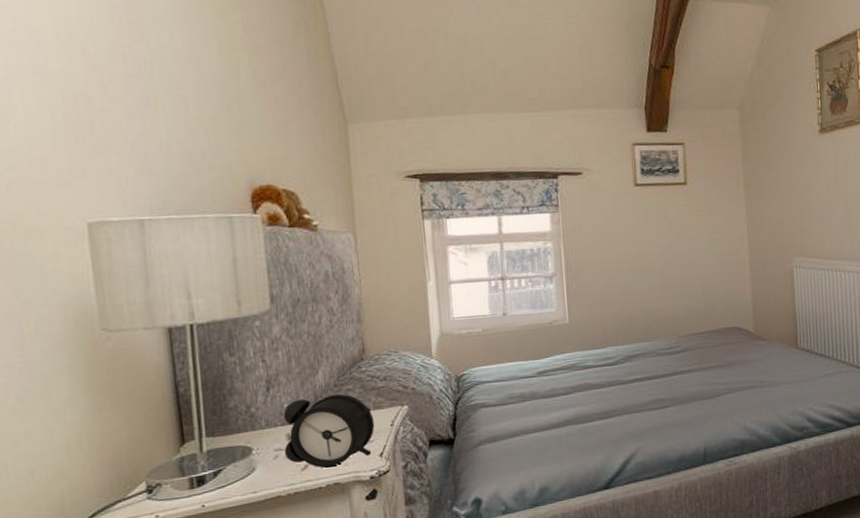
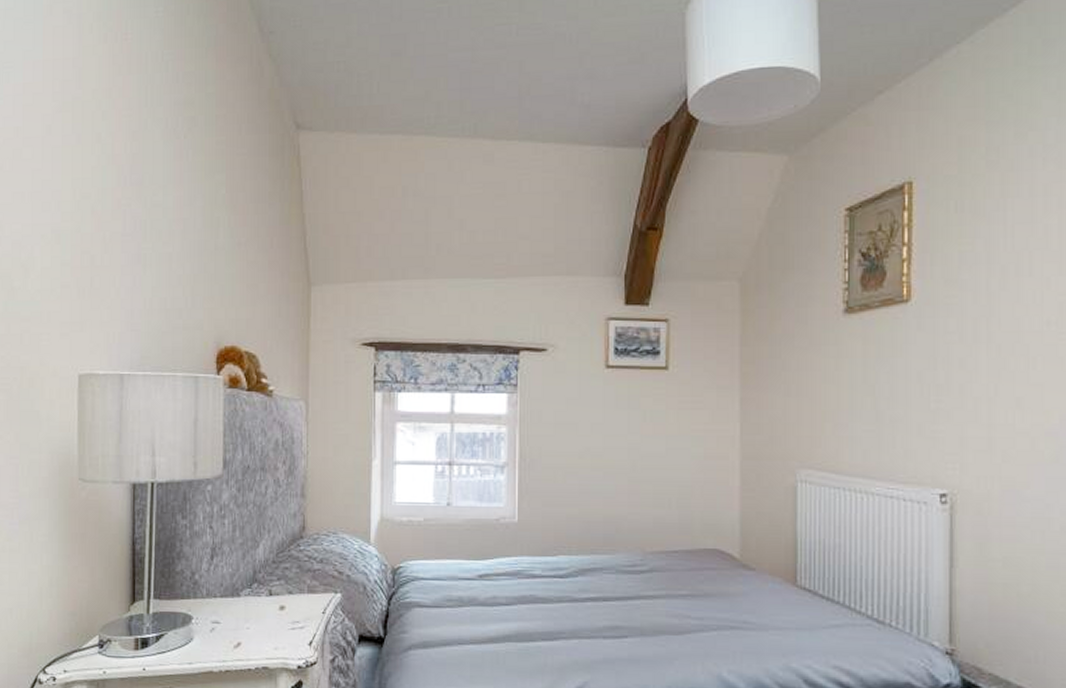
alarm clock: present [283,393,375,468] -> none [220,571,307,649]

